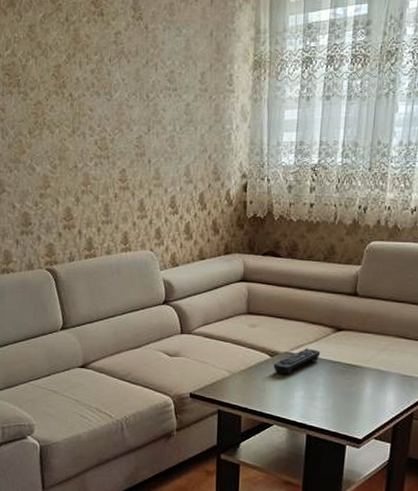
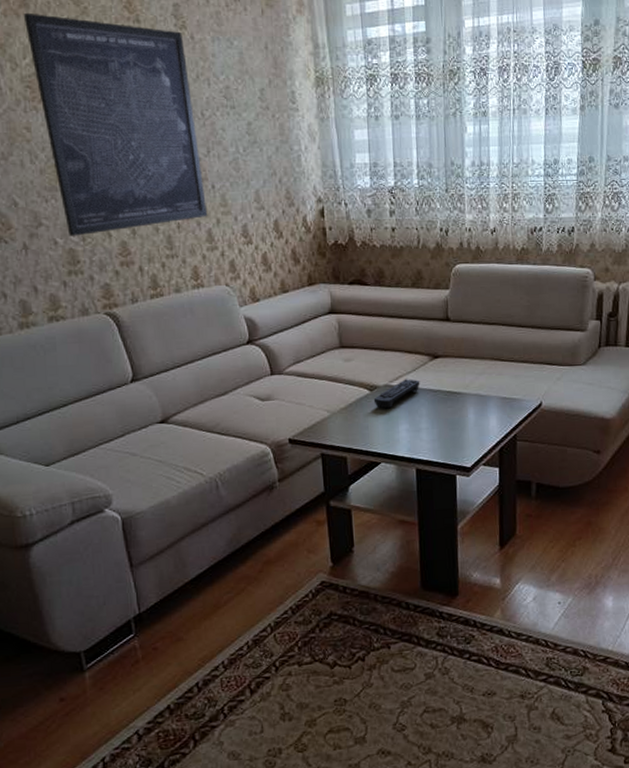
wall art: none [10,11,142,202] -> present [23,12,208,236]

